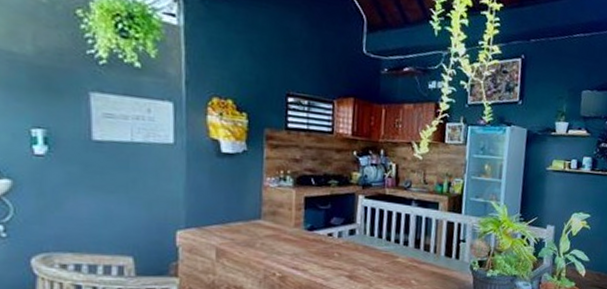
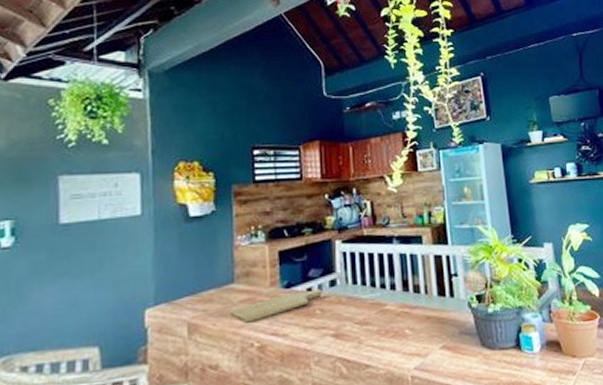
chopping board: none [254,235,342,256] -> present [229,289,322,323]

